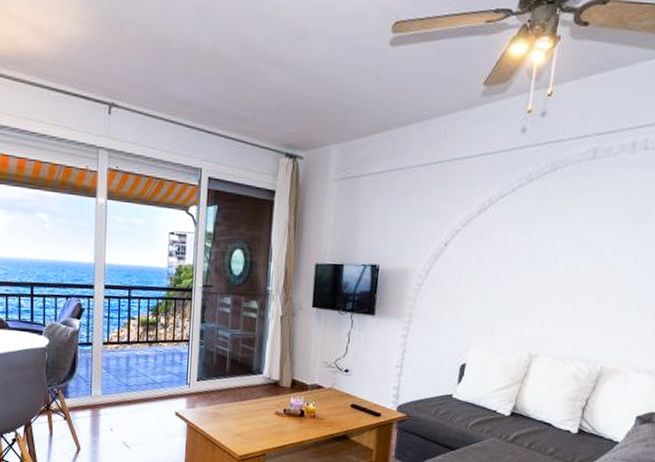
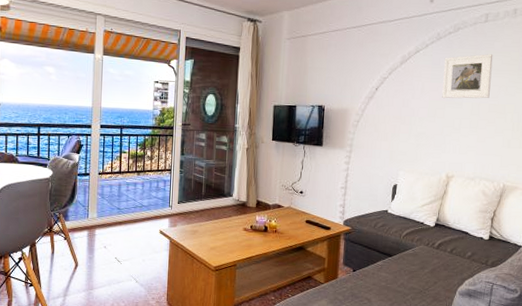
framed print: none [529,201,600,259] -> present [442,54,493,99]

